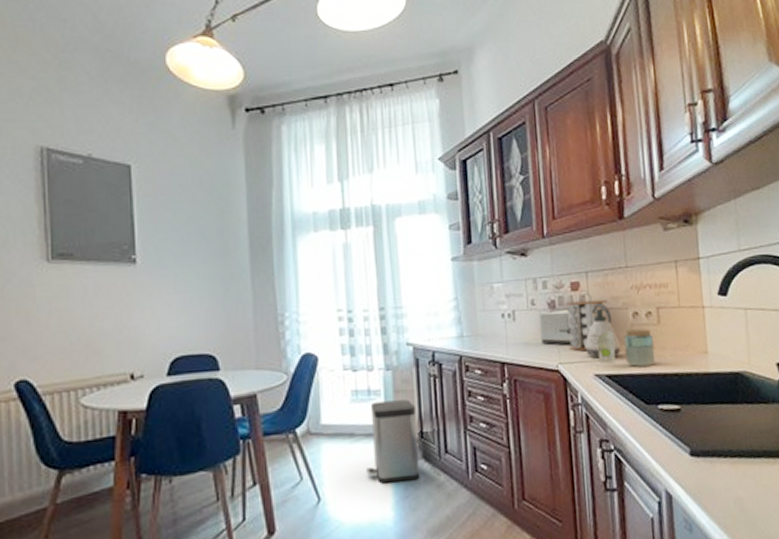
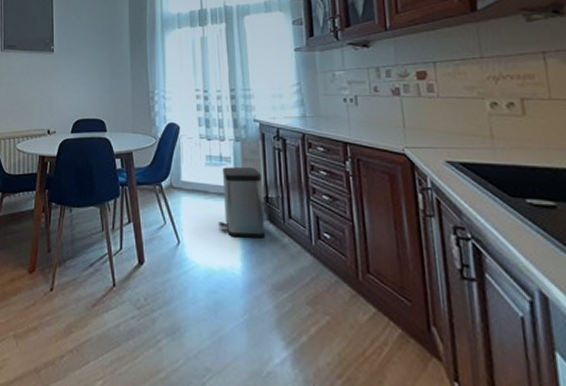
toaster: present [538,309,574,345] -> none [381,96,422,130]
spice rack: present [565,293,608,352] -> none [411,82,460,138]
kettle: present [585,303,622,357] -> none [434,92,478,144]
soap dispenser: present [589,308,616,365] -> none [439,97,471,154]
peanut butter: present [624,328,656,367] -> none [480,119,521,157]

